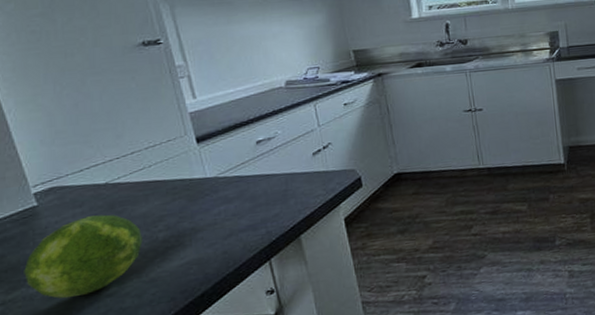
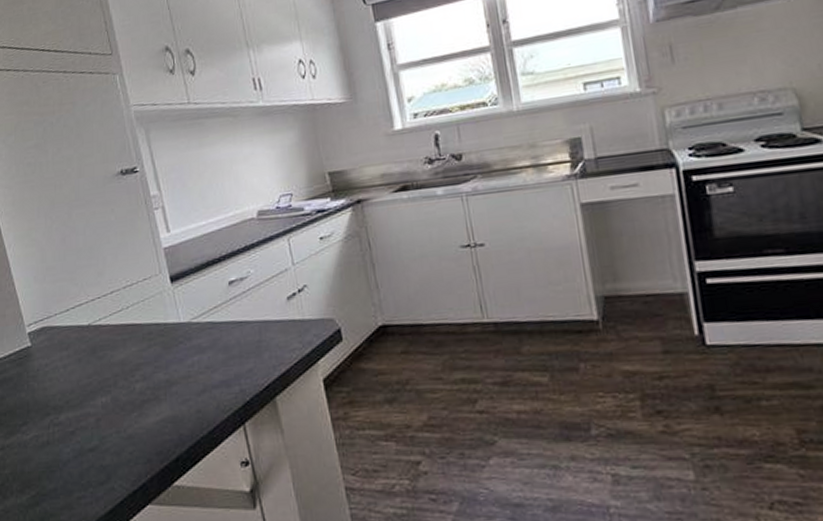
fruit: present [24,214,143,299] -> none [19,359,121,449]

